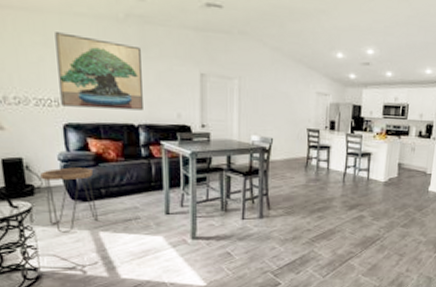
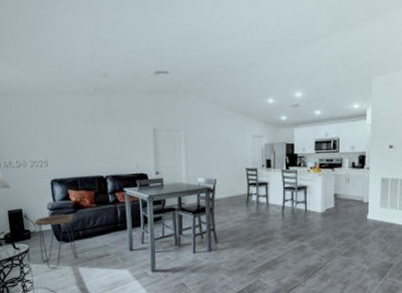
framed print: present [55,32,143,111] -> none [44,108,110,166]

